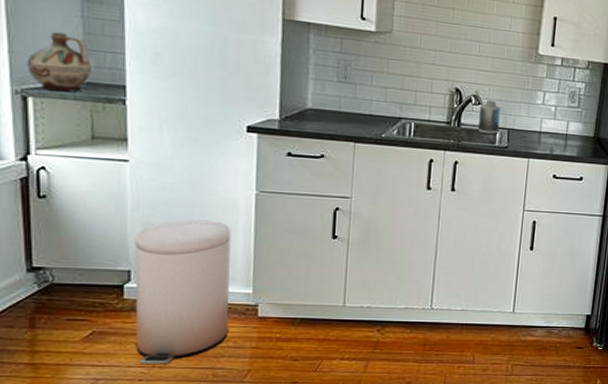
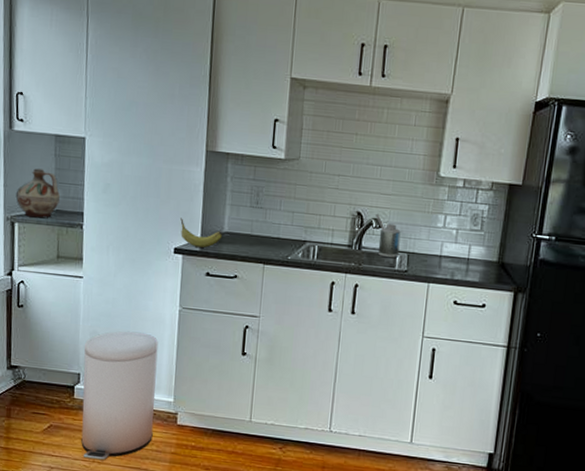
fruit: none [253,93,306,126] -> present [180,218,223,248]

